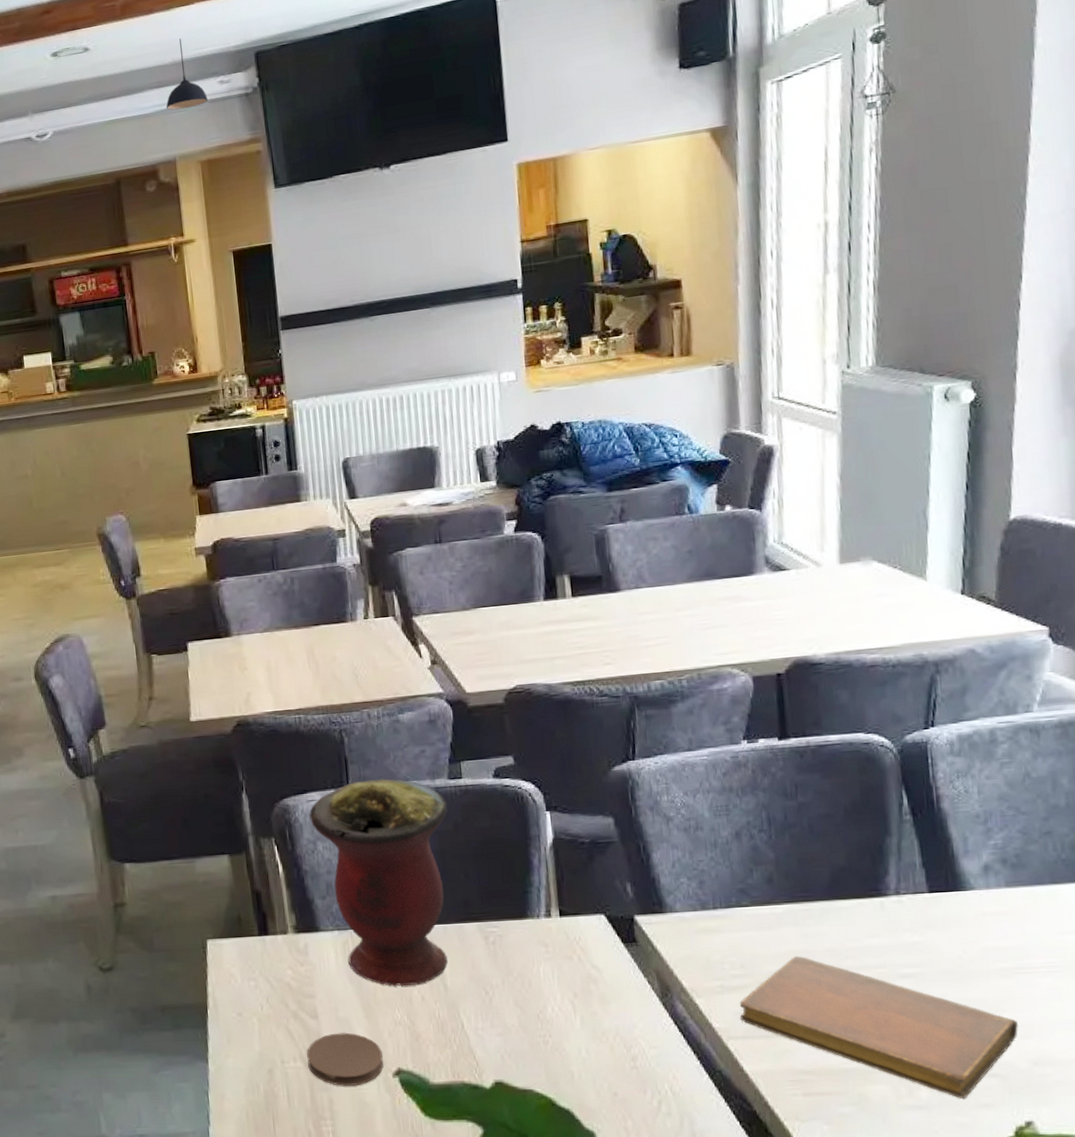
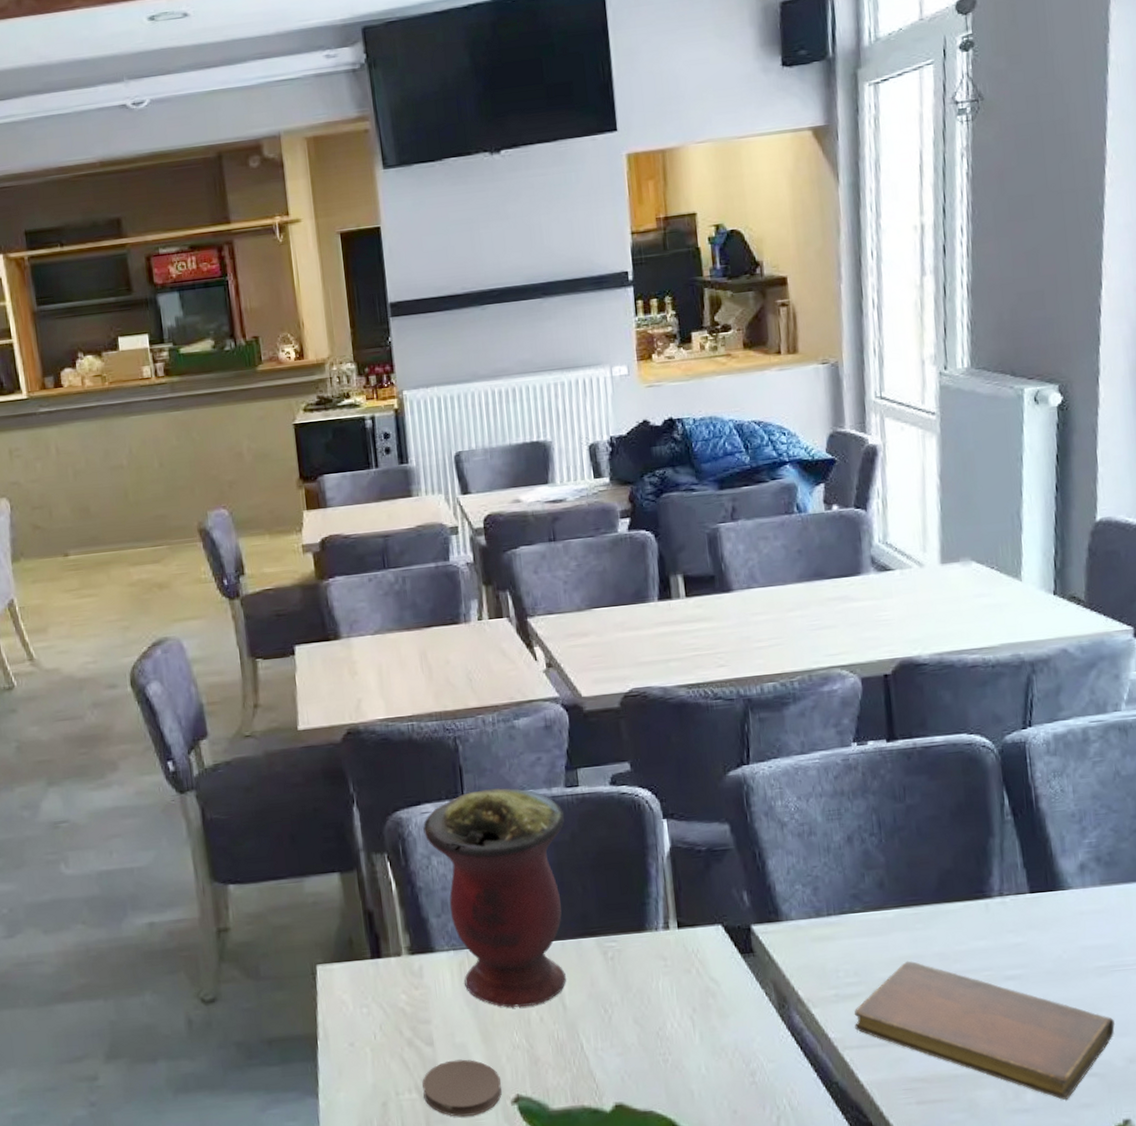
pendant light: present [166,39,208,110] -> none [269,9,314,83]

